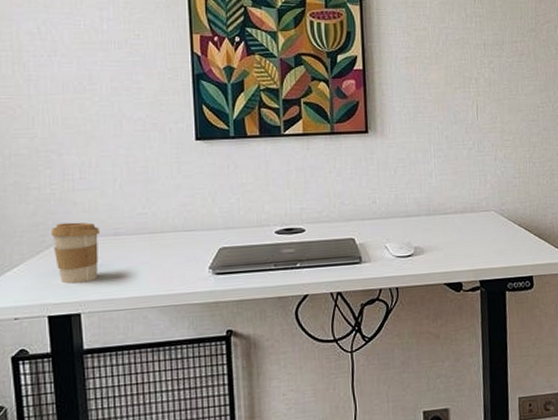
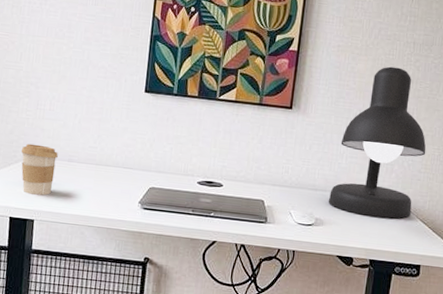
desk lamp: none [424,72,517,235] -> present [328,66,426,219]

